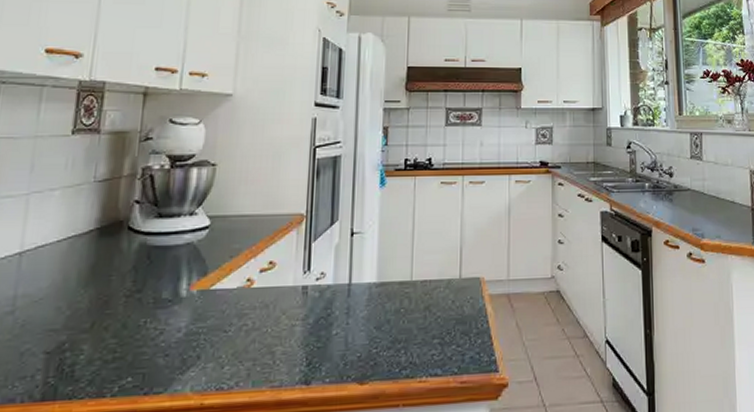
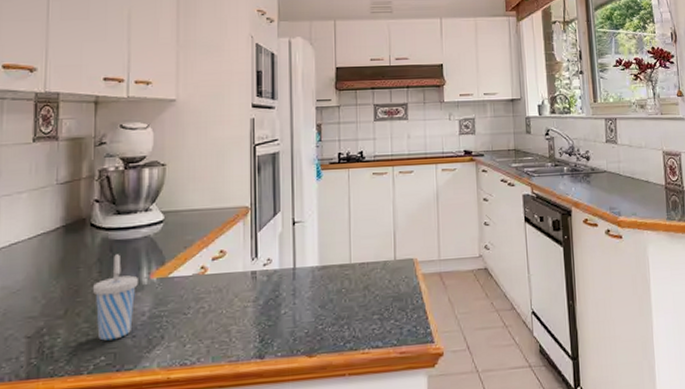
cup: none [125,262,176,359] -> present [93,254,138,341]

